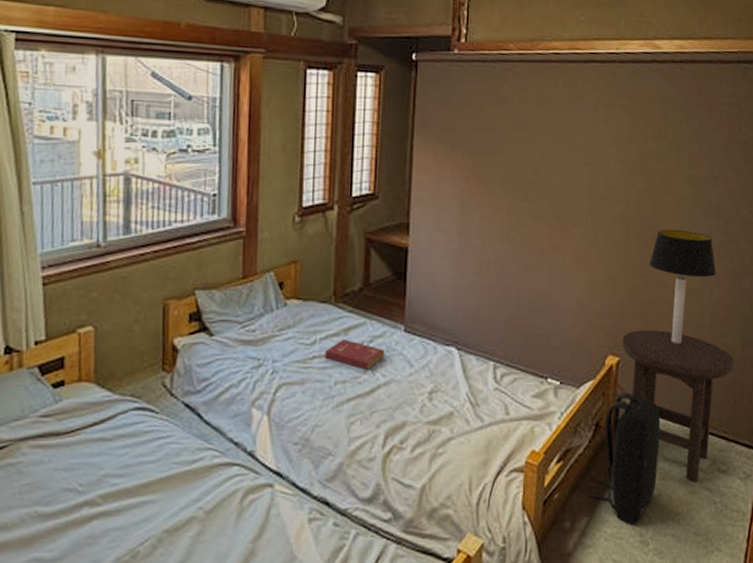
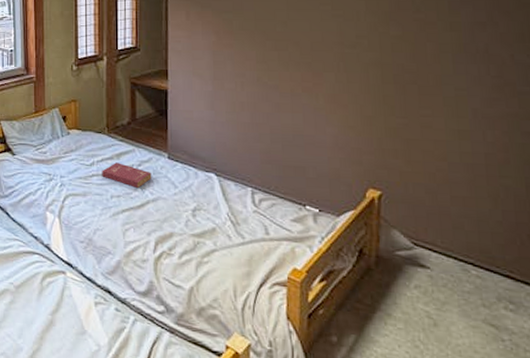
backpack: present [588,392,661,525] -> none [355,224,433,349]
stool: present [622,330,734,482] -> none [383,167,518,318]
table lamp: present [648,230,716,345] -> none [408,74,489,183]

